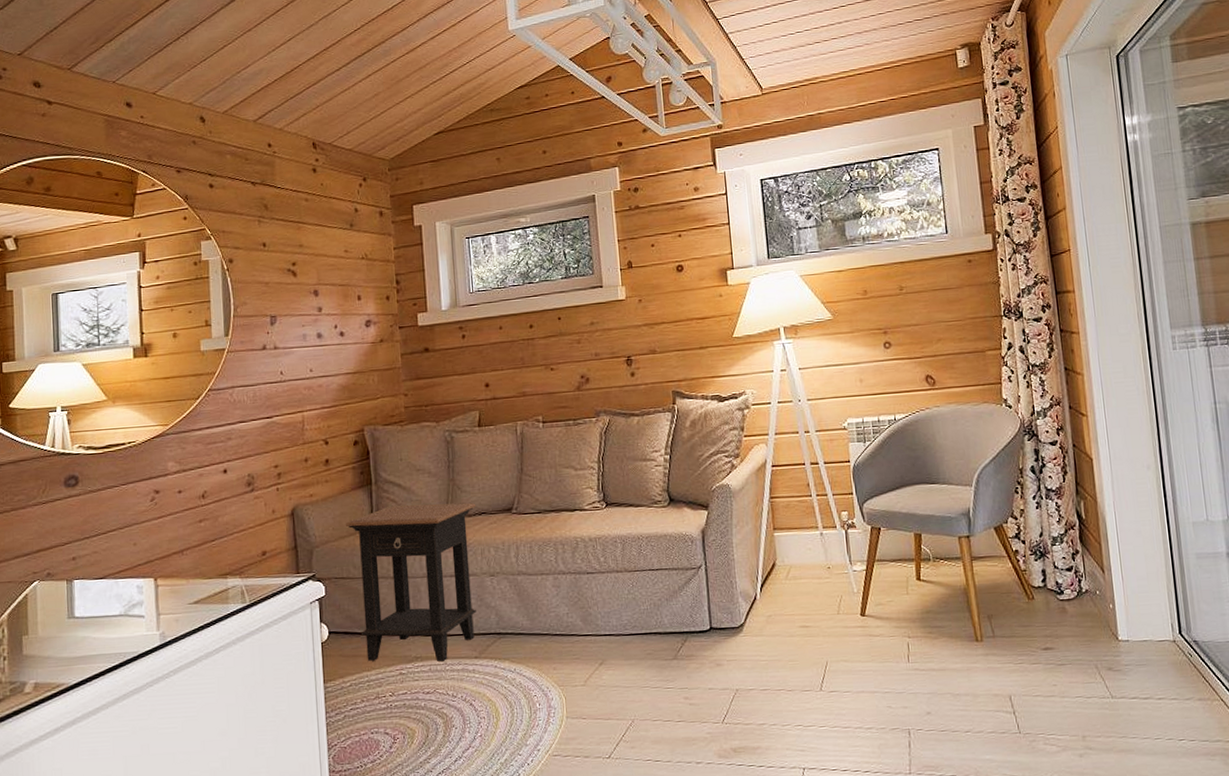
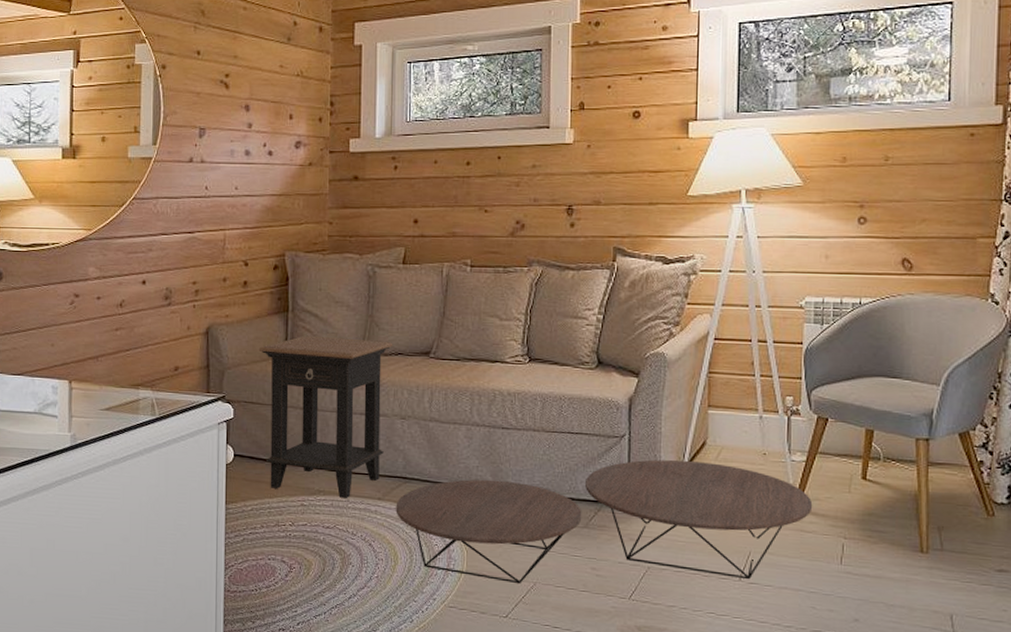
coffee table: none [492,582,877,724] -> present [395,459,813,584]

